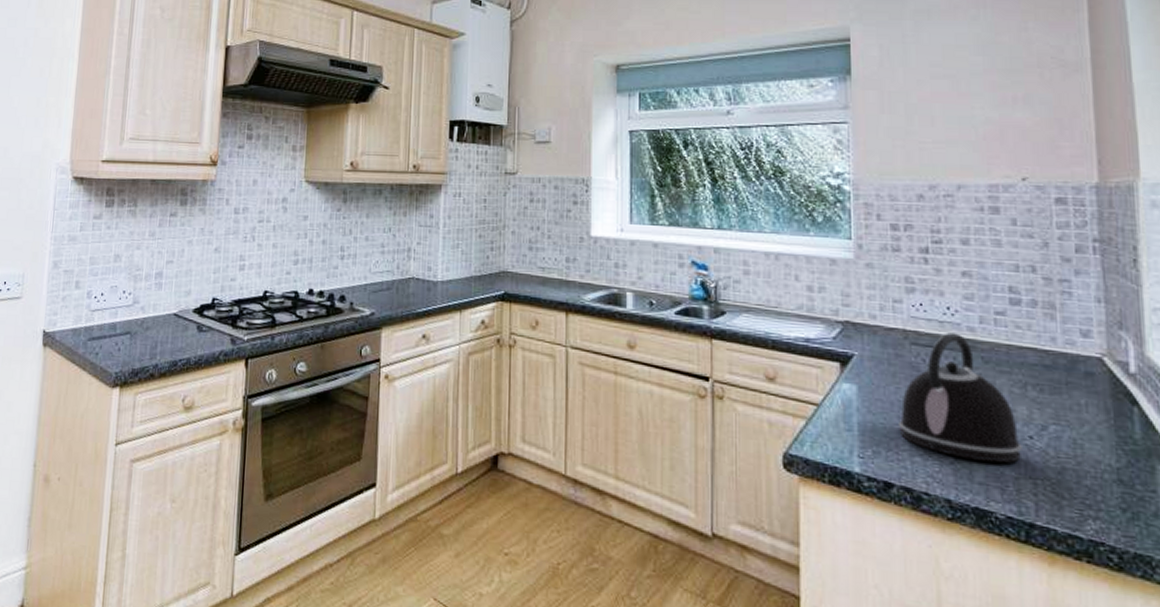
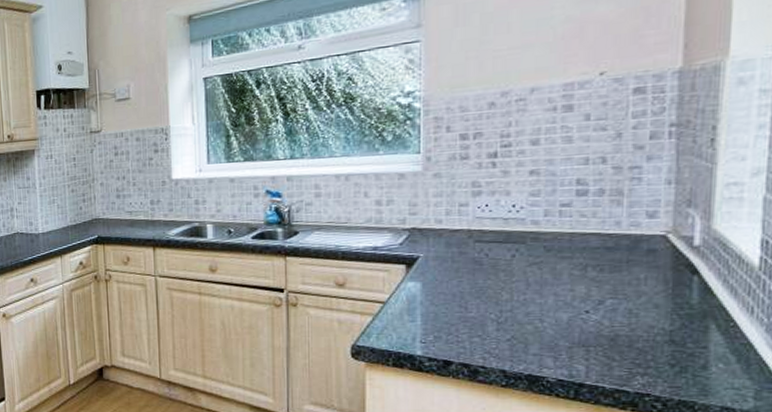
kettle: present [898,332,1022,463] -> none [459,227,578,337]

